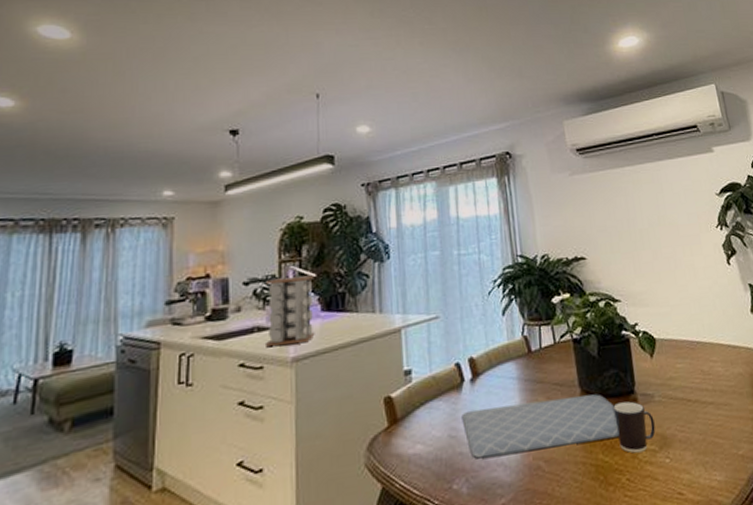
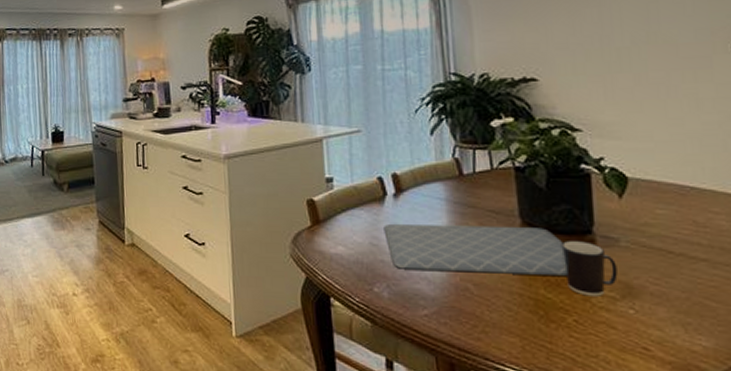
spice rack: present [266,266,315,347] -> none [200,74,243,144]

